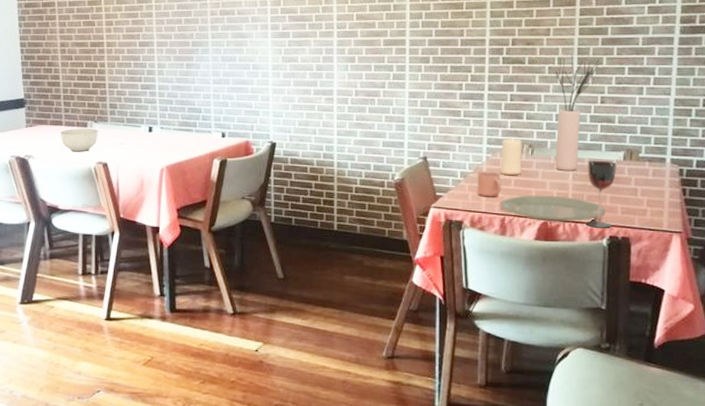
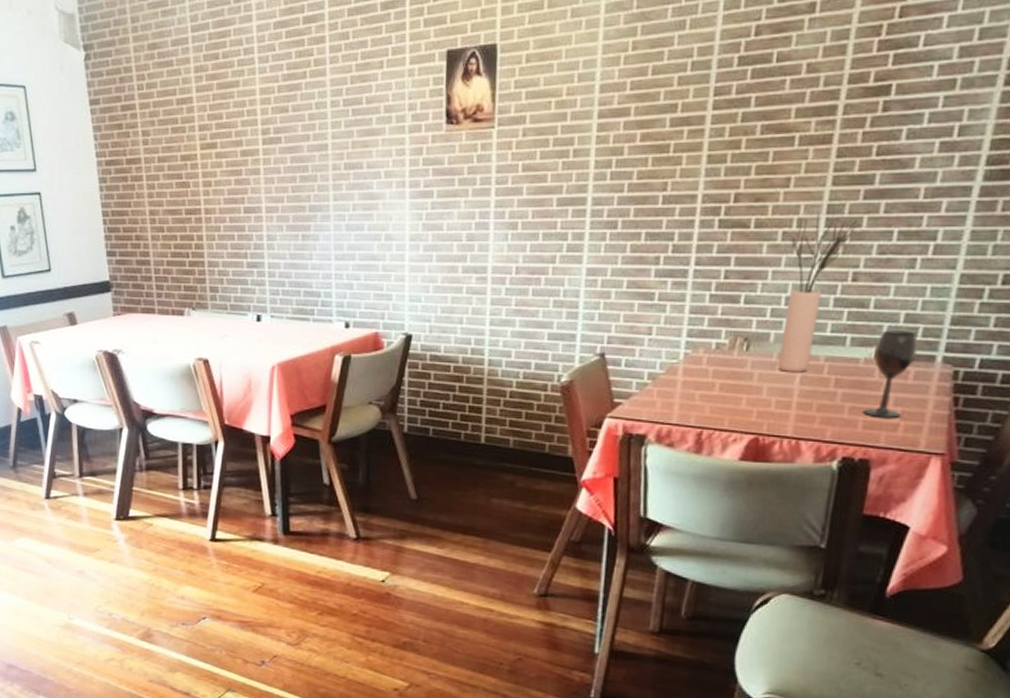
bowl: present [60,128,98,152] -> none [153,317,197,346]
cup: present [477,171,502,197] -> none [667,371,703,405]
candle: present [500,138,522,175] -> none [701,329,735,377]
plate: present [500,195,606,221] -> none [697,403,841,438]
wineglass: present [586,160,617,228] -> none [811,358,865,447]
wine glass: none [620,139,652,205] -> present [862,330,918,418]

